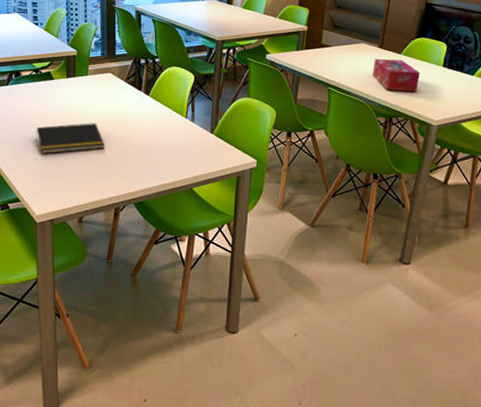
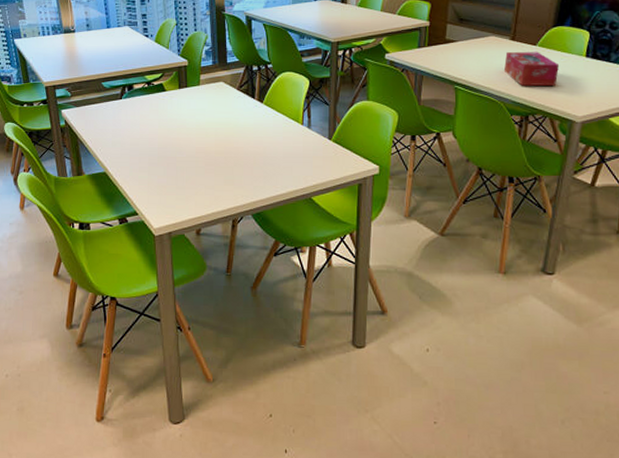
notepad: present [36,123,105,154] -> none [151,134,219,166]

